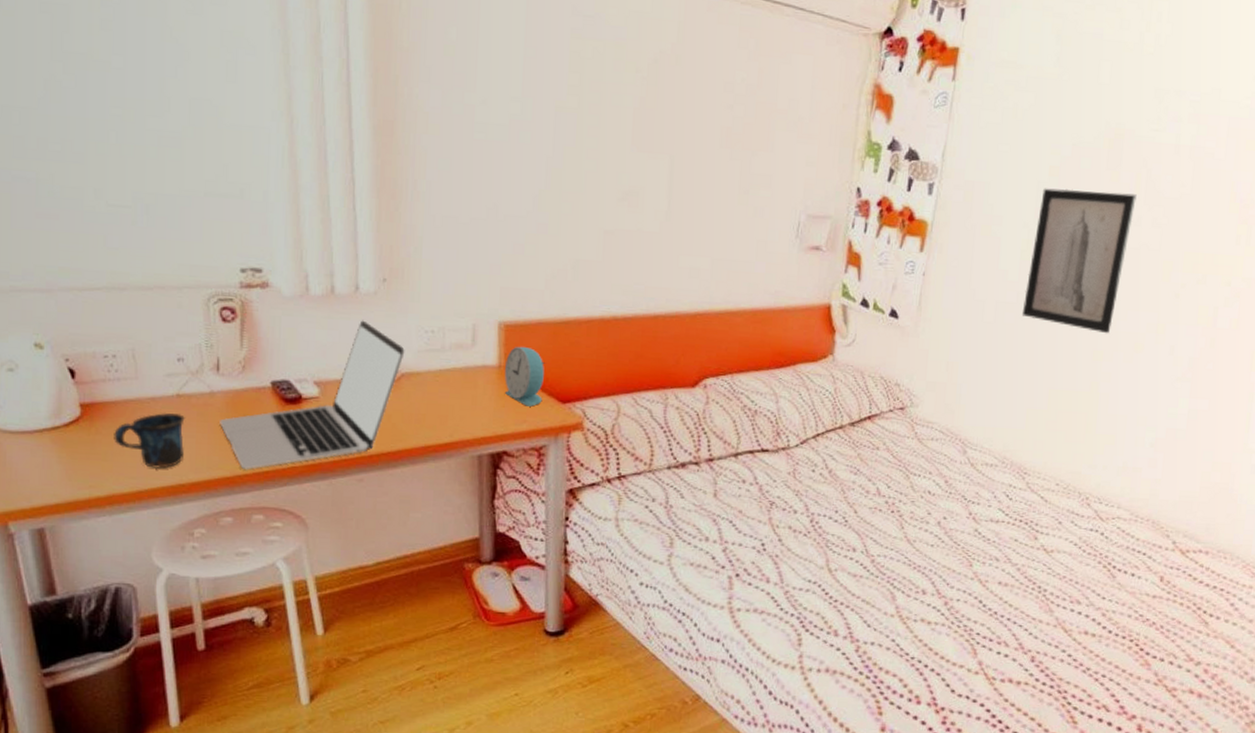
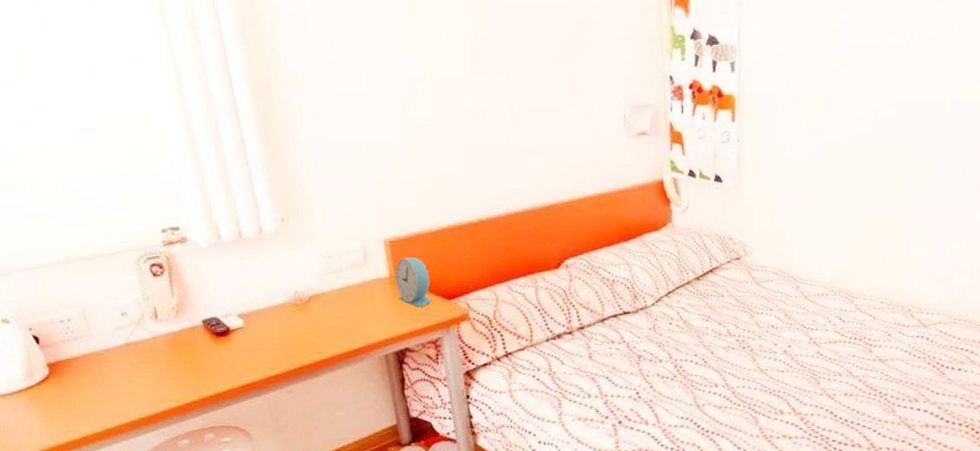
mug: present [114,412,185,469] -> none [79,360,140,409]
laptop: present [220,320,405,469] -> none [164,256,310,397]
wall art: present [1021,188,1137,334] -> none [828,42,912,167]

